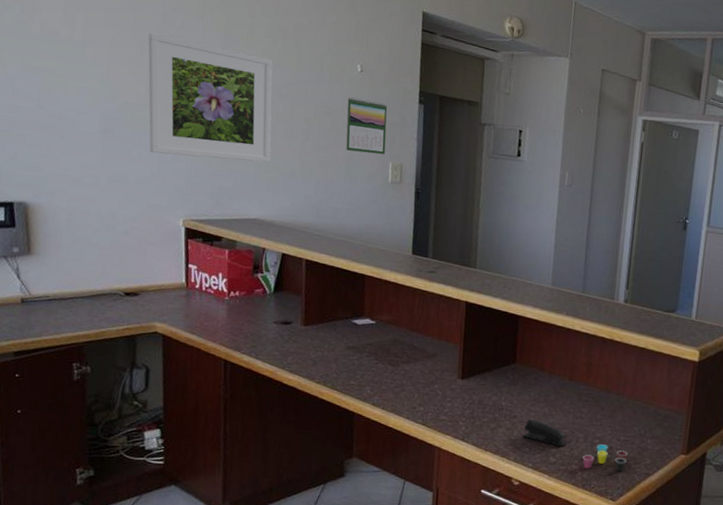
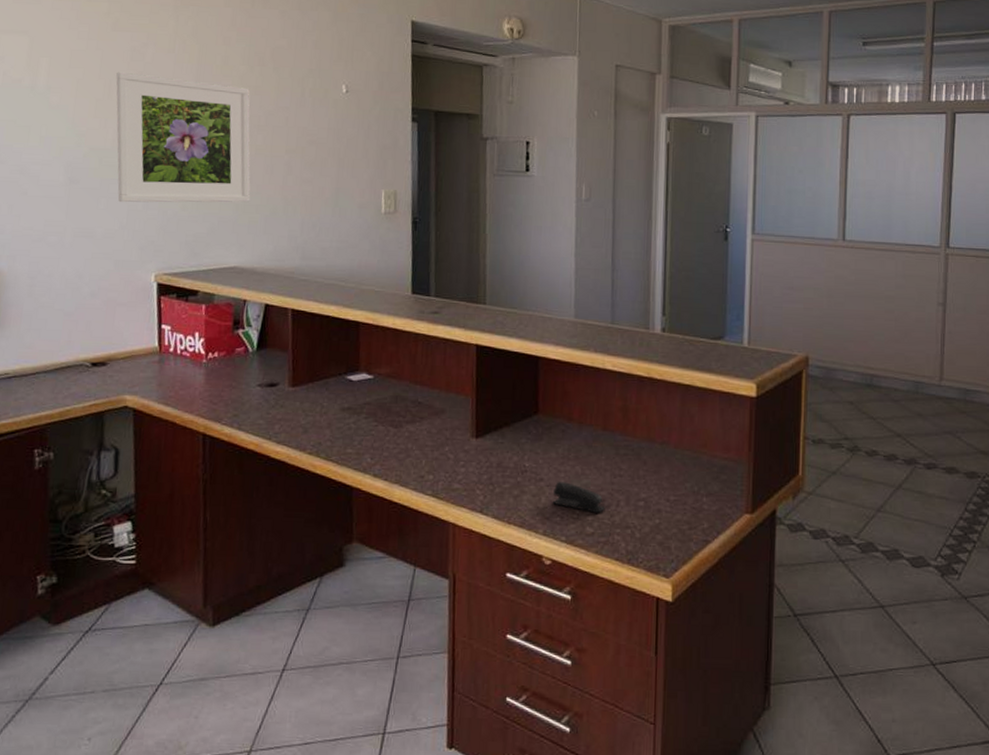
calendar: present [345,97,388,155] -> none [332,122,377,183]
cup: present [582,444,628,472] -> none [625,507,680,541]

